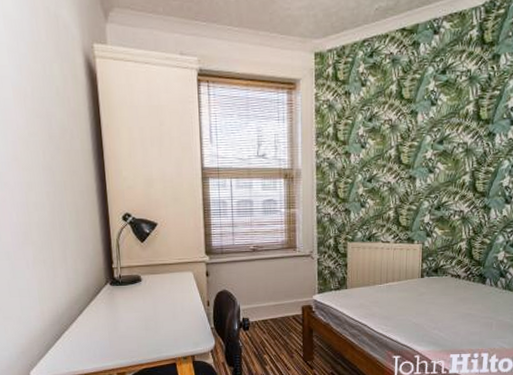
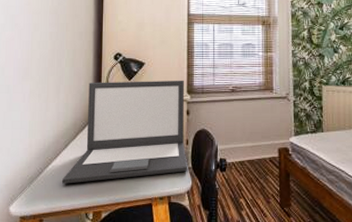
laptop: none [80,240,211,349] -> present [61,80,188,184]

